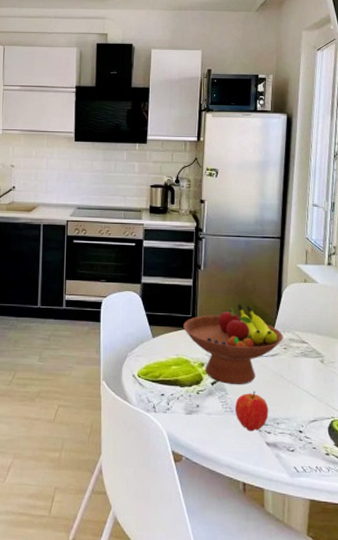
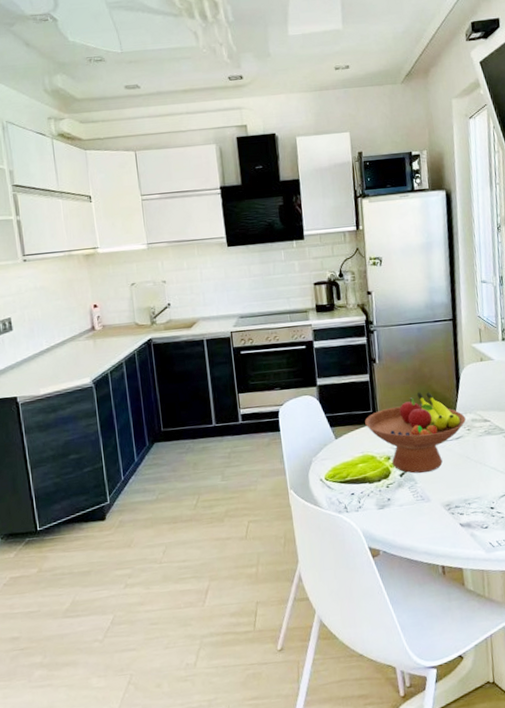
apple: present [235,391,269,432] -> none [426,476,460,516]

